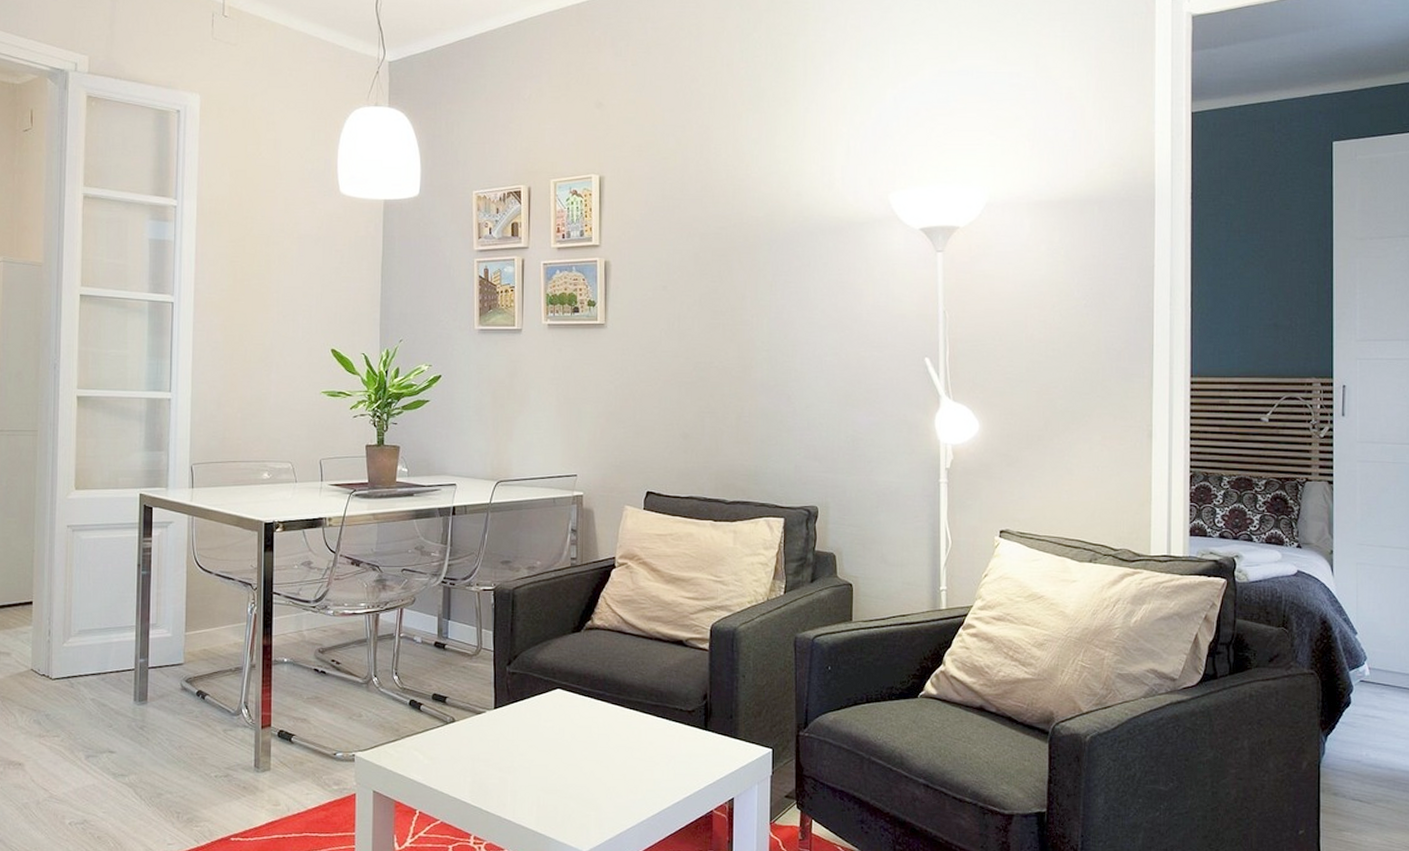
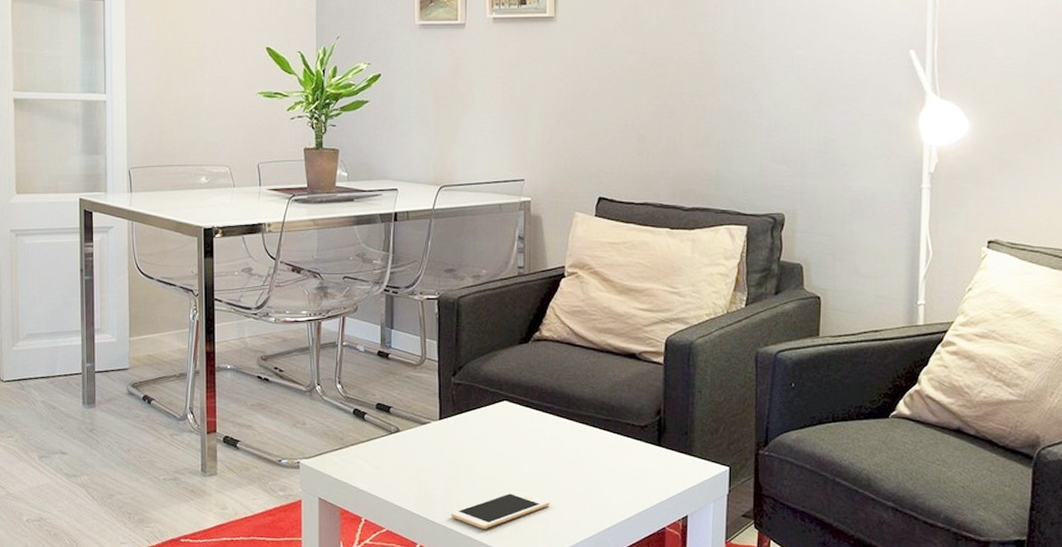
cell phone: none [504,777,602,818] -> present [450,490,550,529]

